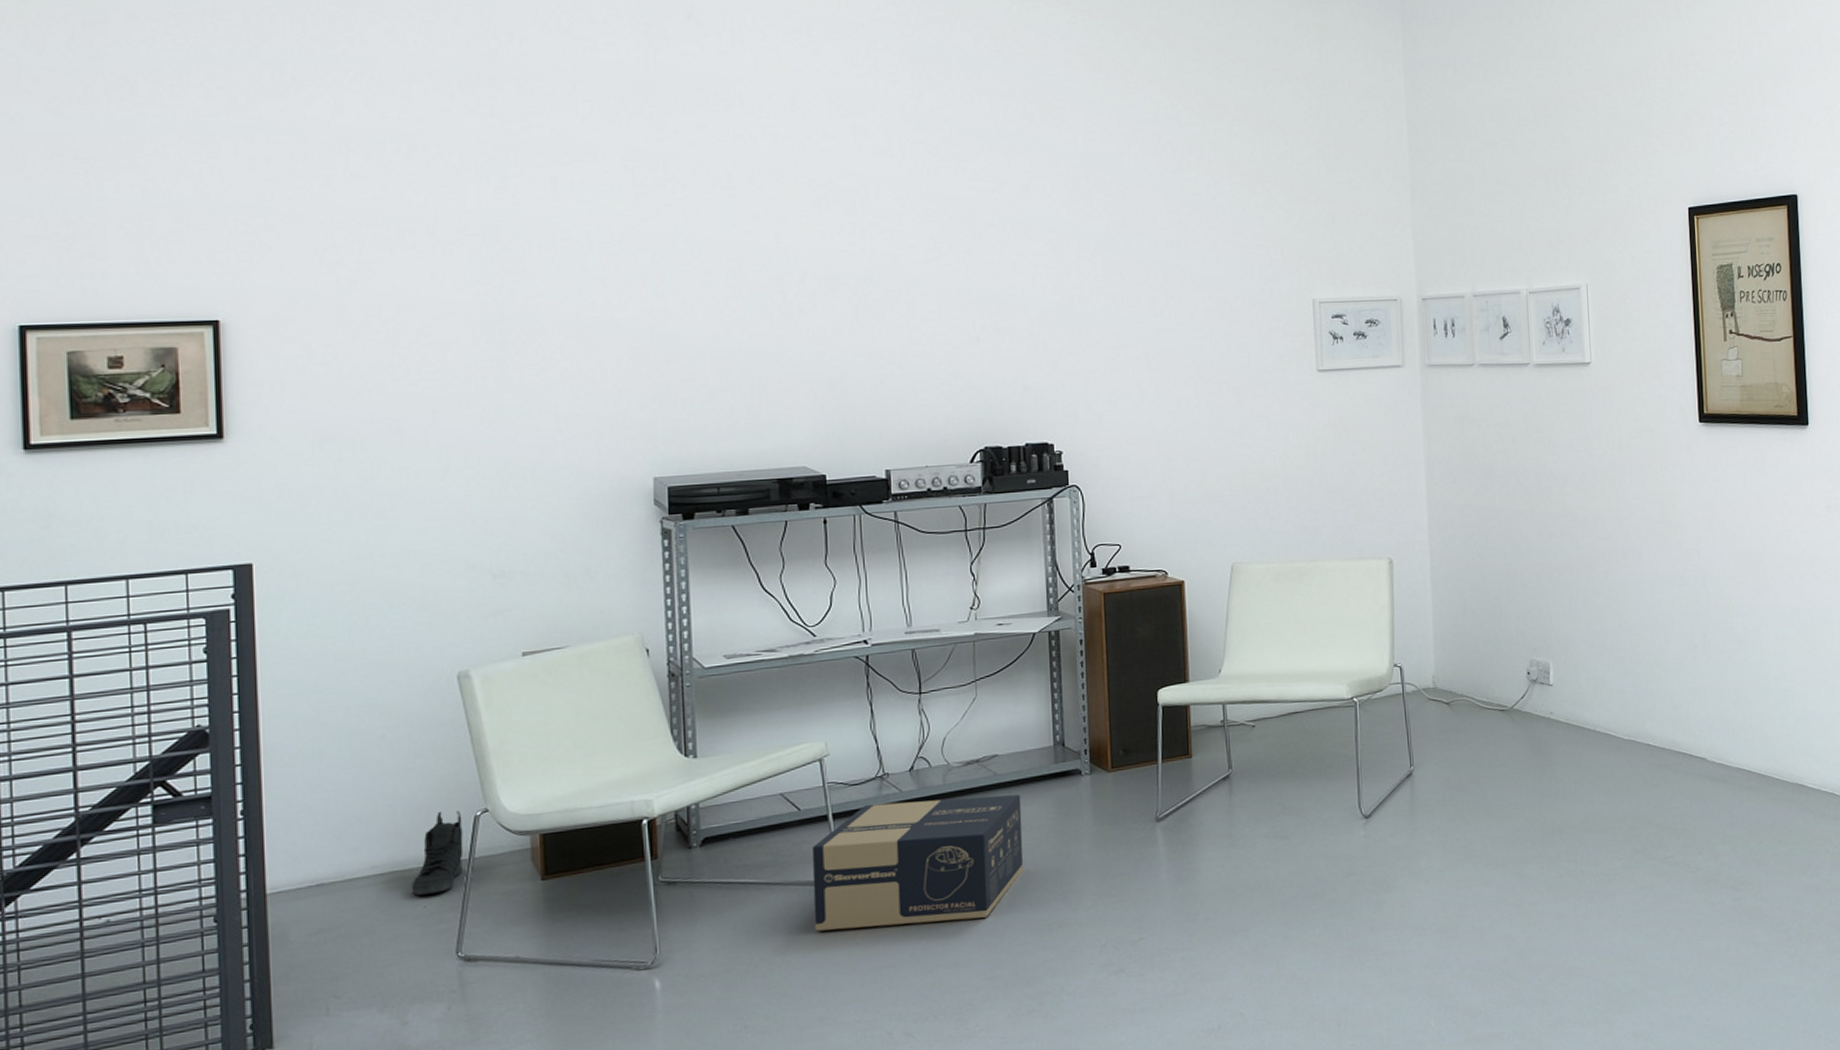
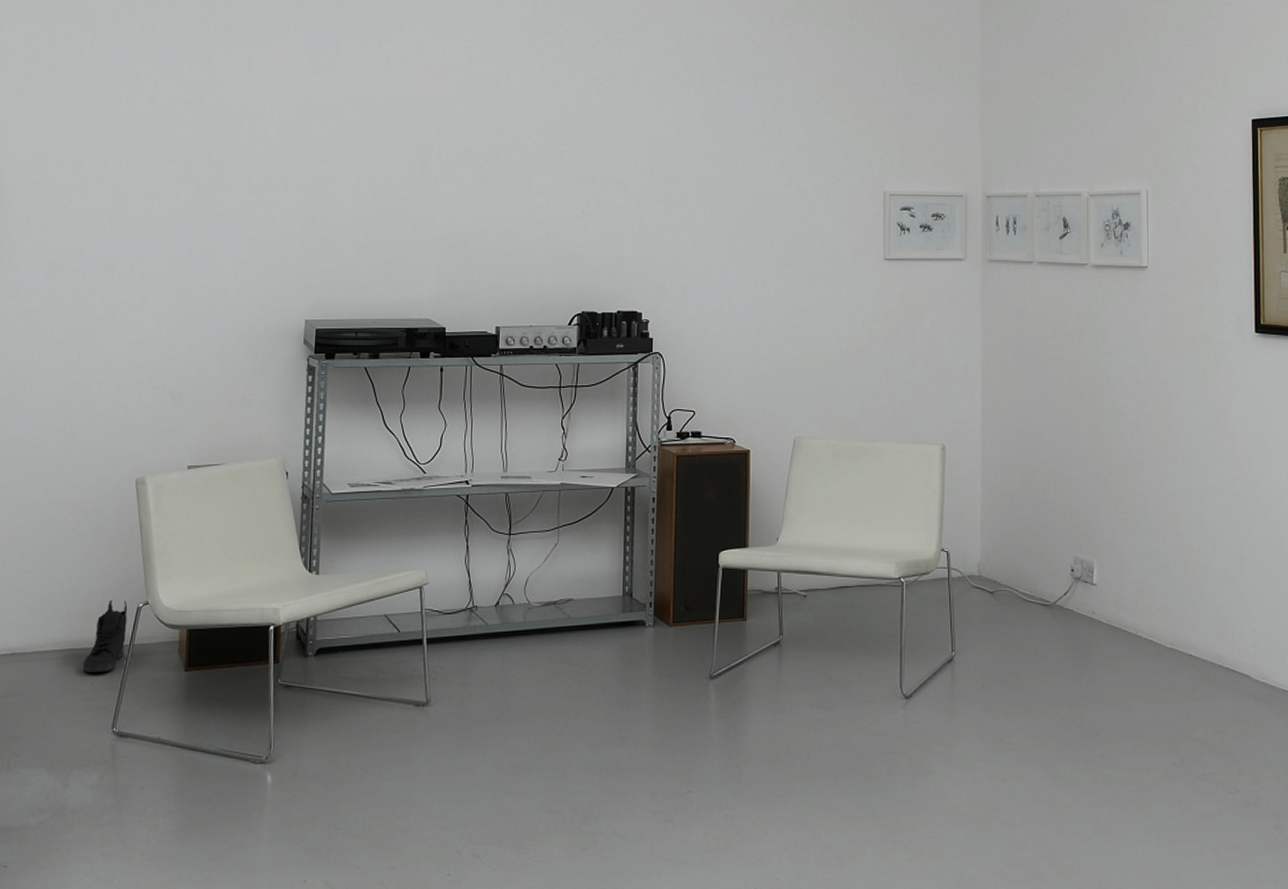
cardboard box: present [811,794,1023,931] -> none [403,634,590,752]

